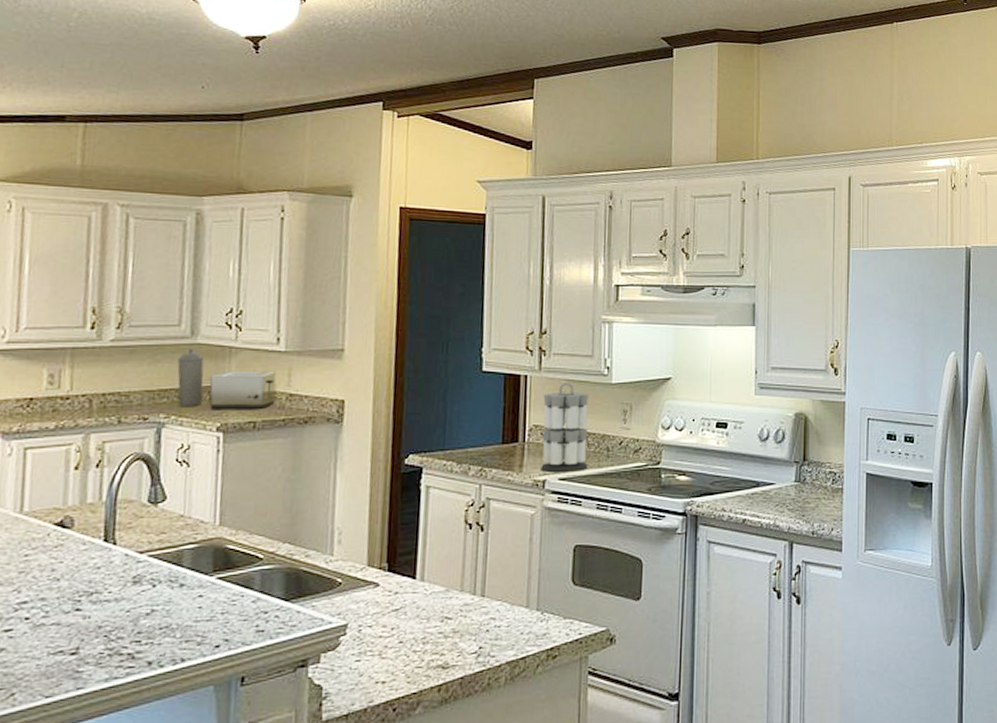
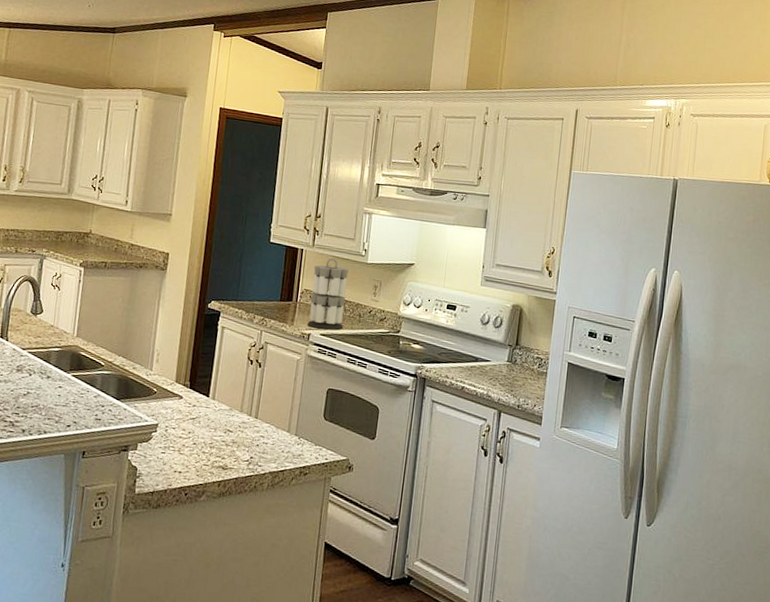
canister: present [177,348,204,407] -> none [56,202,76,246]
toaster: present [209,372,276,410] -> none [76,222,123,253]

